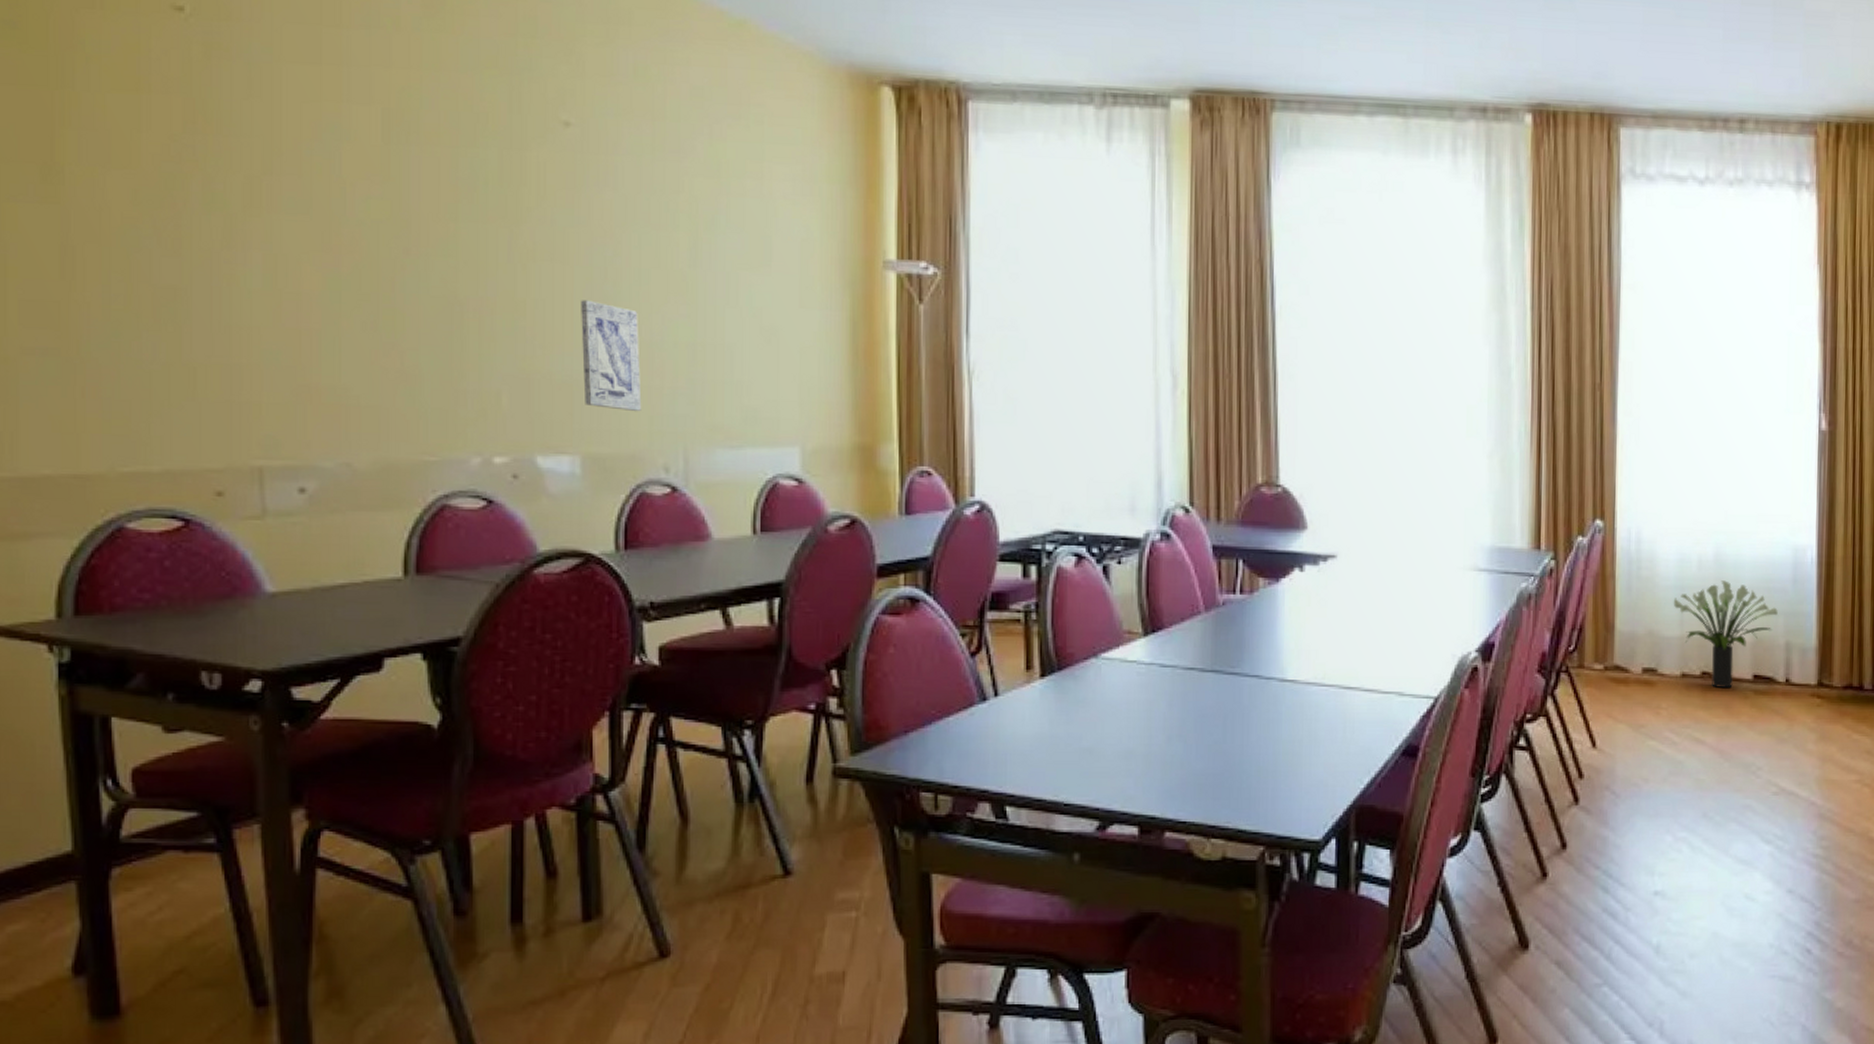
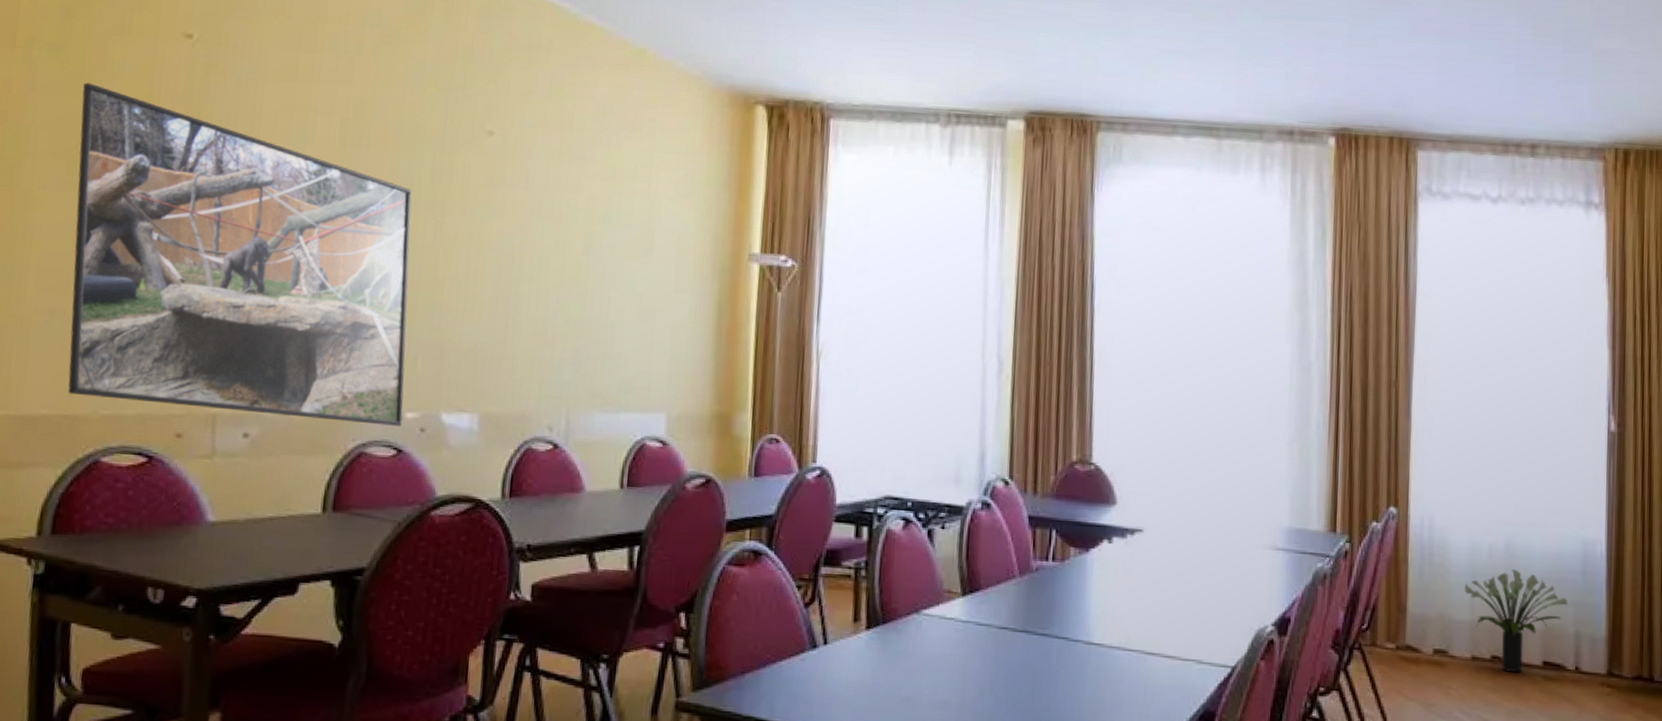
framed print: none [51,68,490,474] -> present [68,82,412,427]
wall art: present [581,300,642,412] -> none [486,281,537,378]

